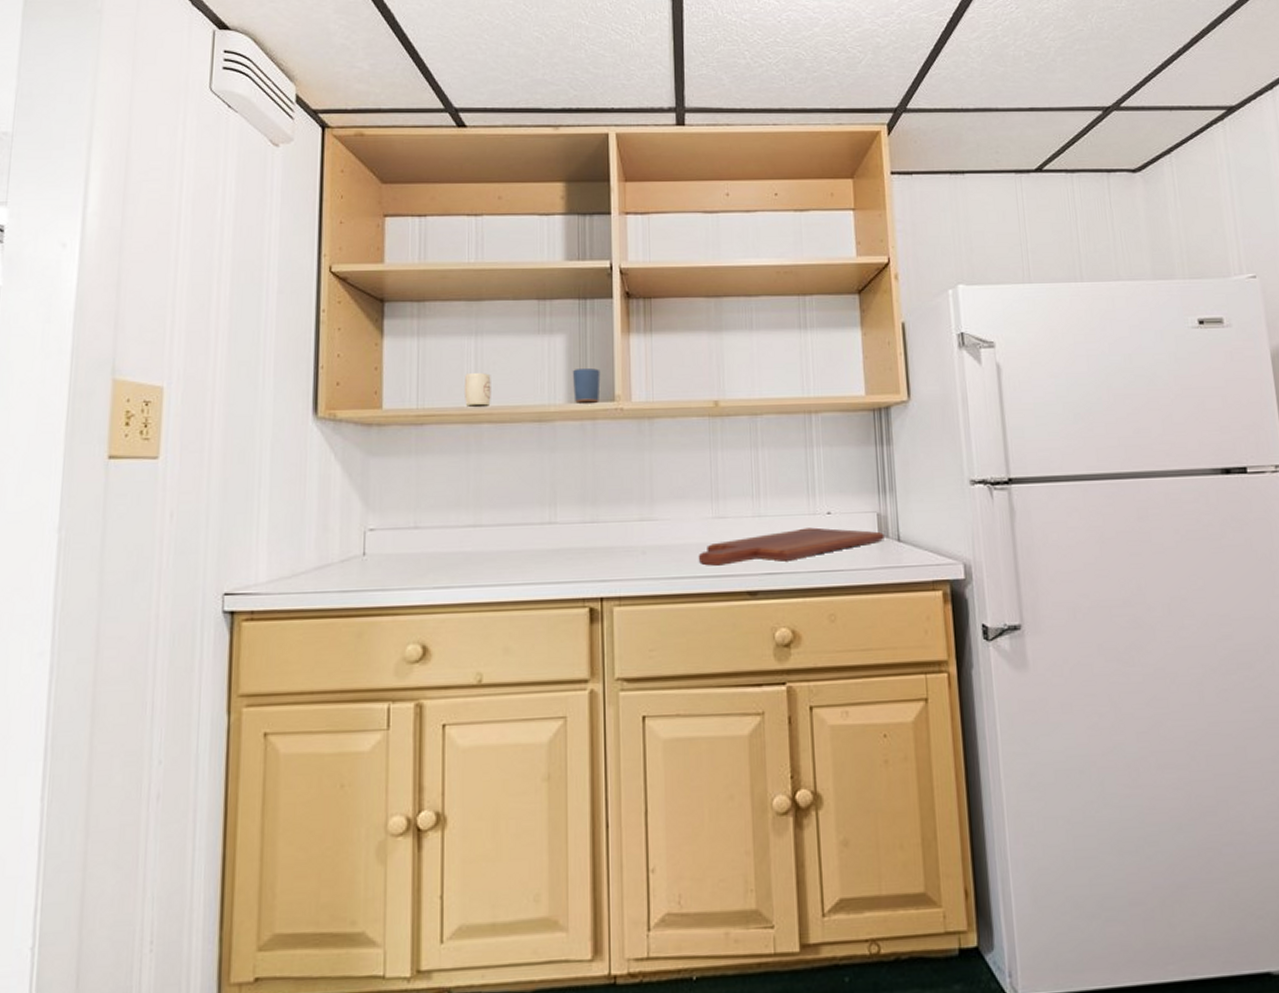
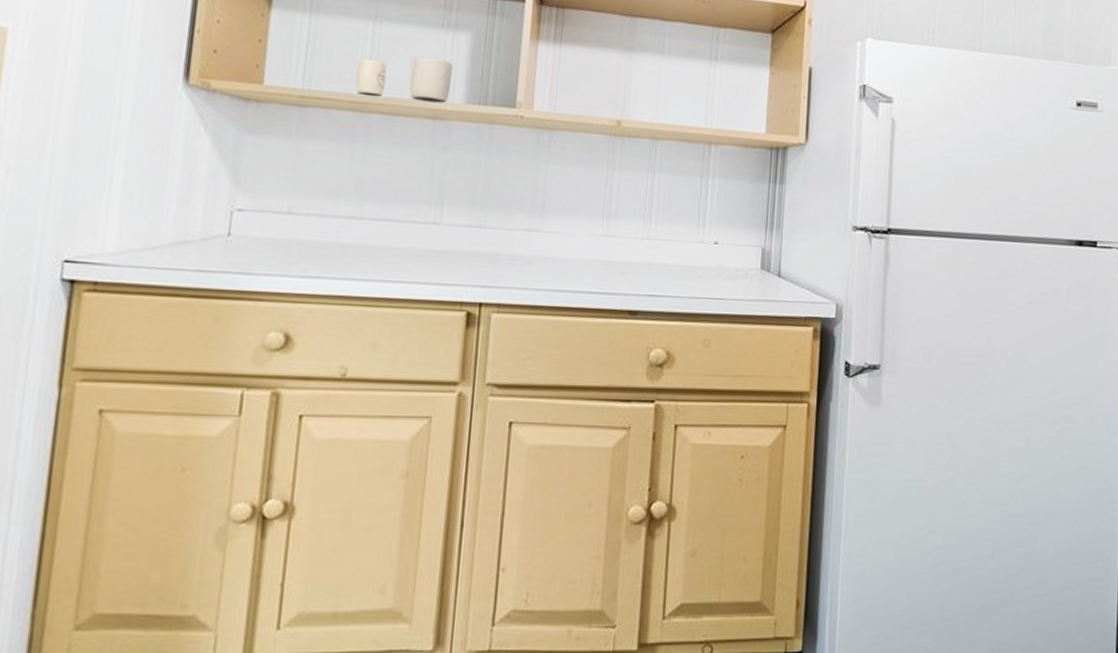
mug: none [512,363,552,406] -> present [409,56,453,104]
mug: present [572,368,601,405] -> none [473,70,504,108]
cutting board: present [698,527,884,566] -> none [582,255,766,285]

